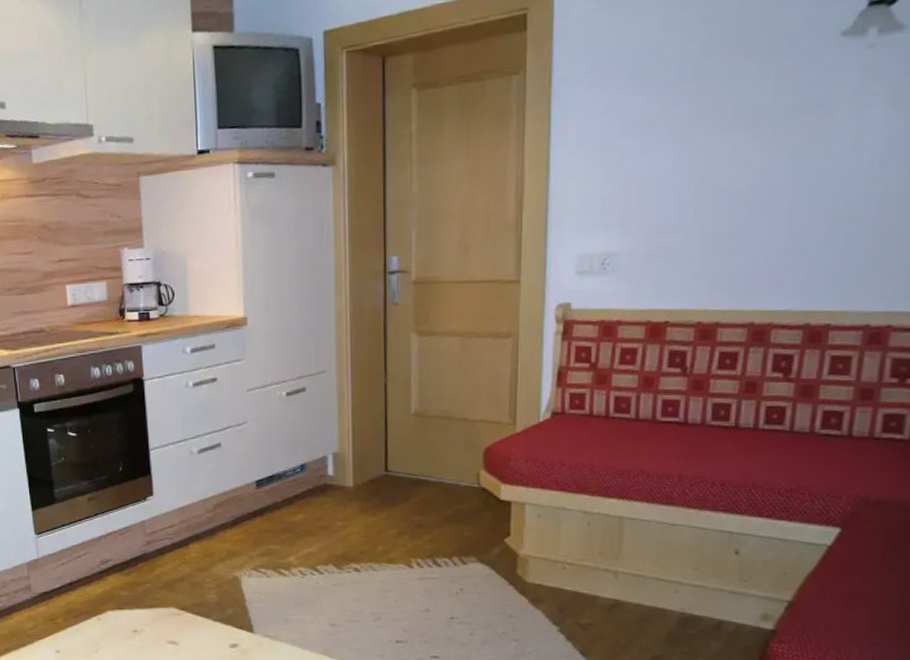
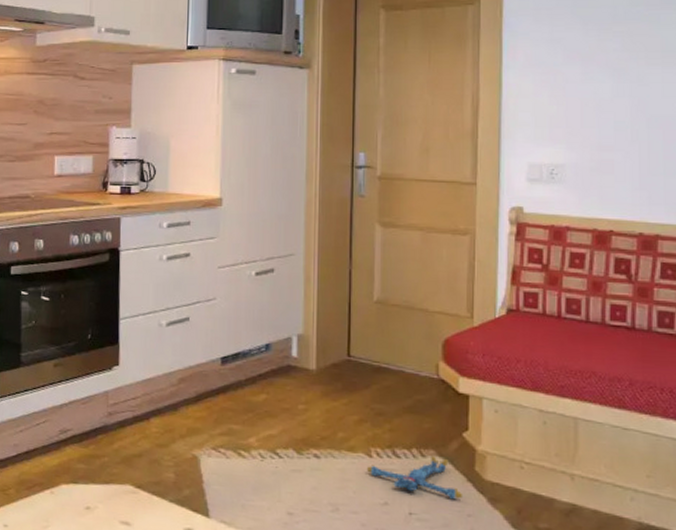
plush toy: none [408,563,505,603] -> present [367,456,463,500]

